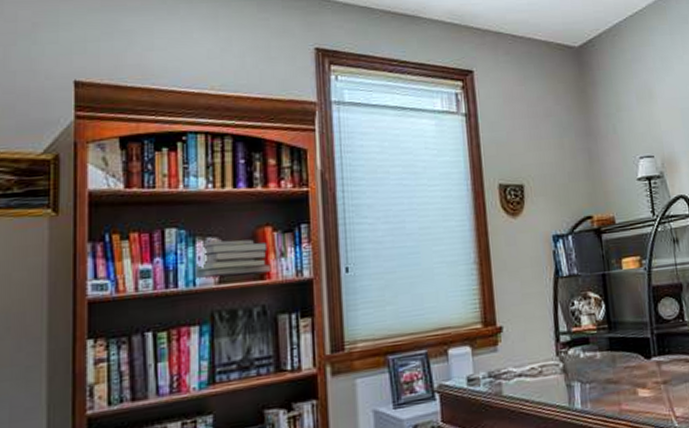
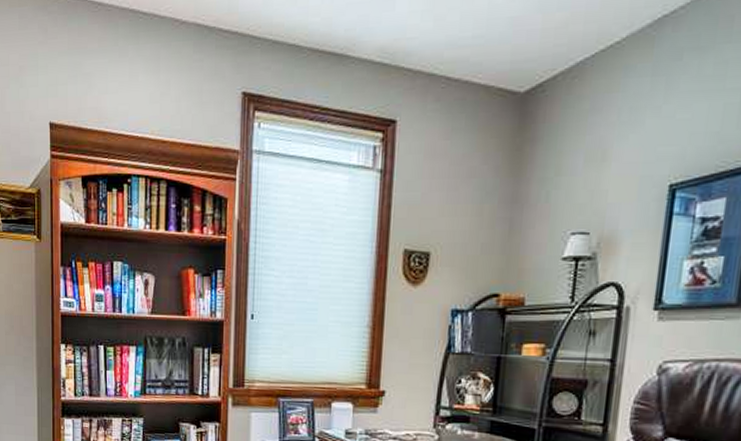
books: present [195,239,271,279] -> none [134,277,191,311]

